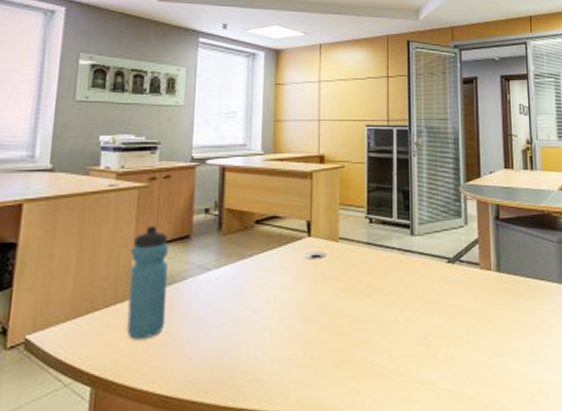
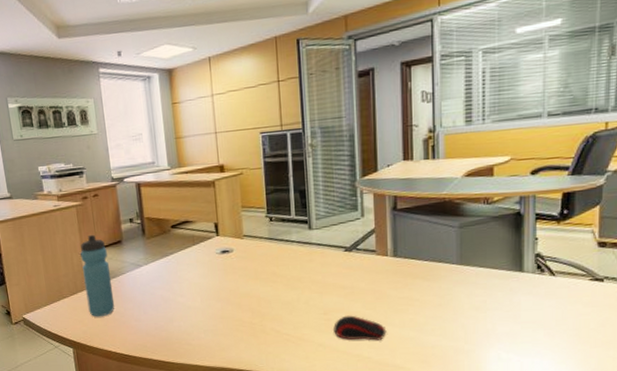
computer mouse: none [434,341,491,375] -> present [333,315,387,341]

